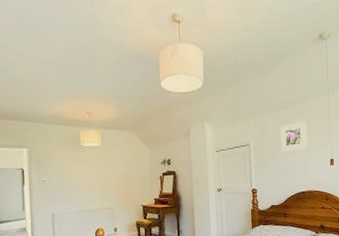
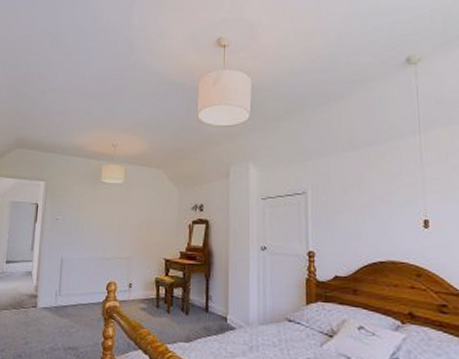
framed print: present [280,121,307,151] -> none [350,167,389,205]

